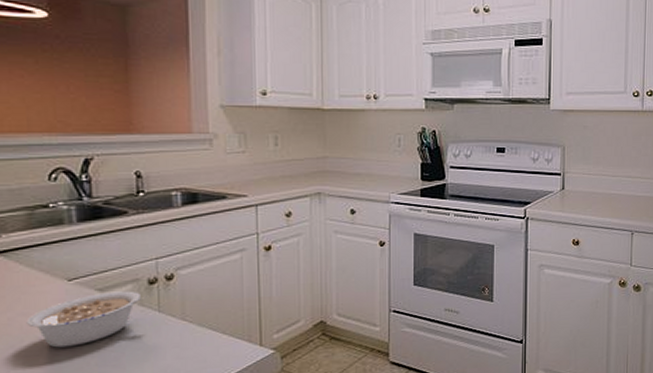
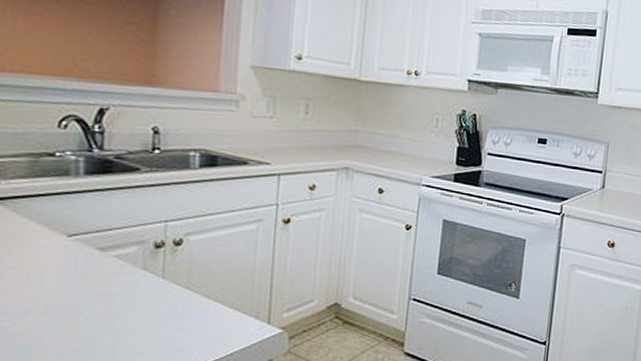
legume: present [26,291,154,348] -> none [17,252,160,307]

